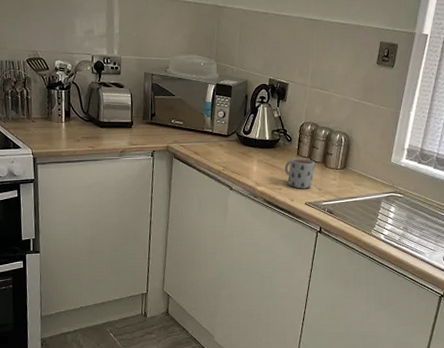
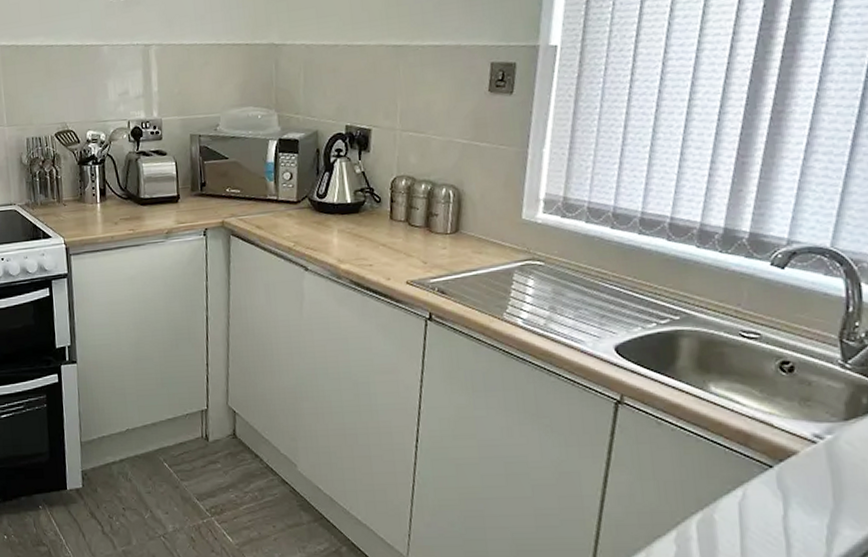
mug: present [284,157,316,189] -> none [374,222,416,264]

